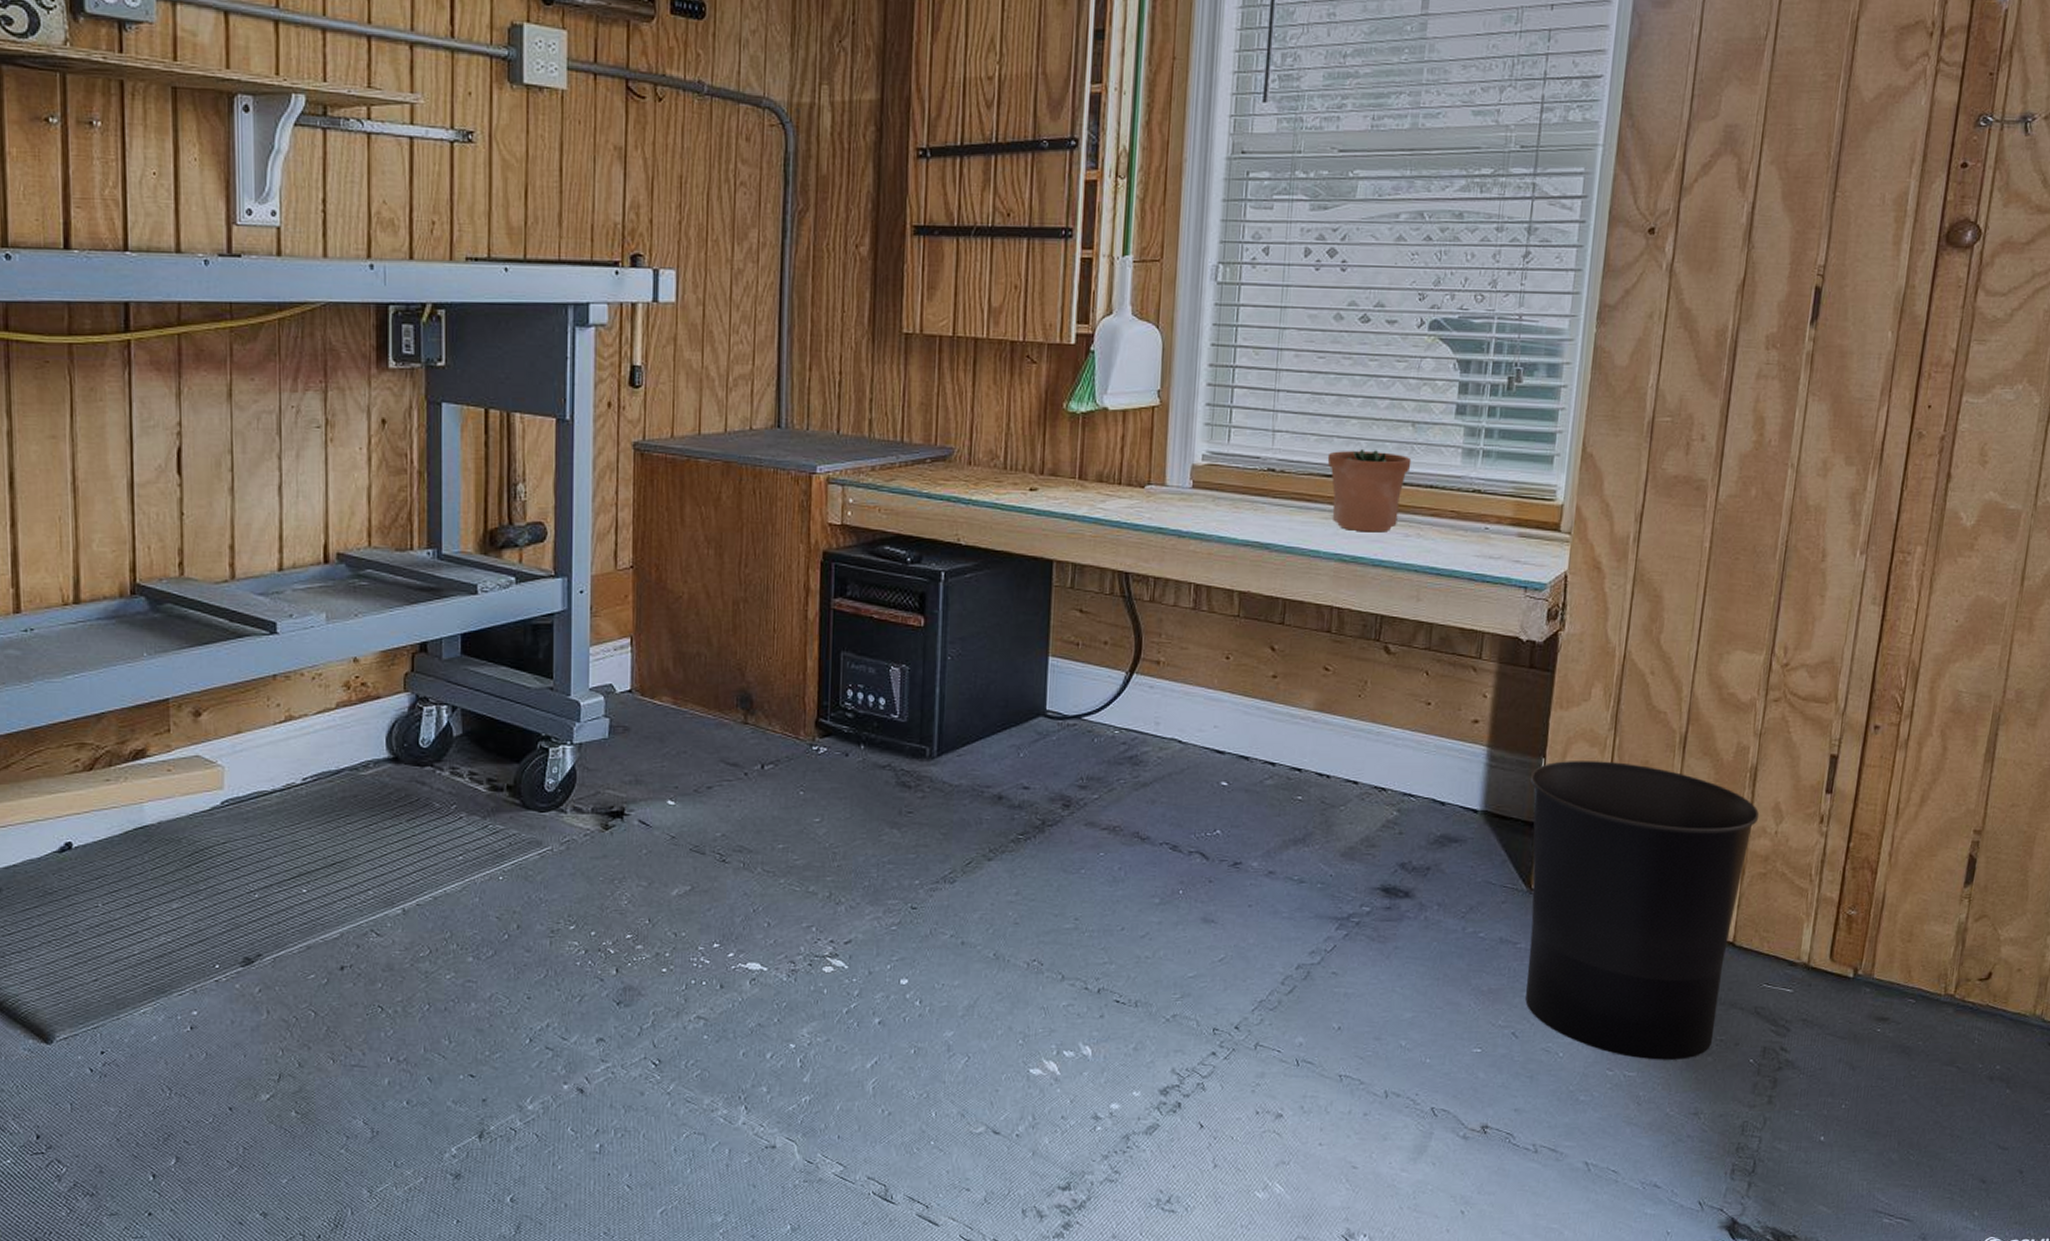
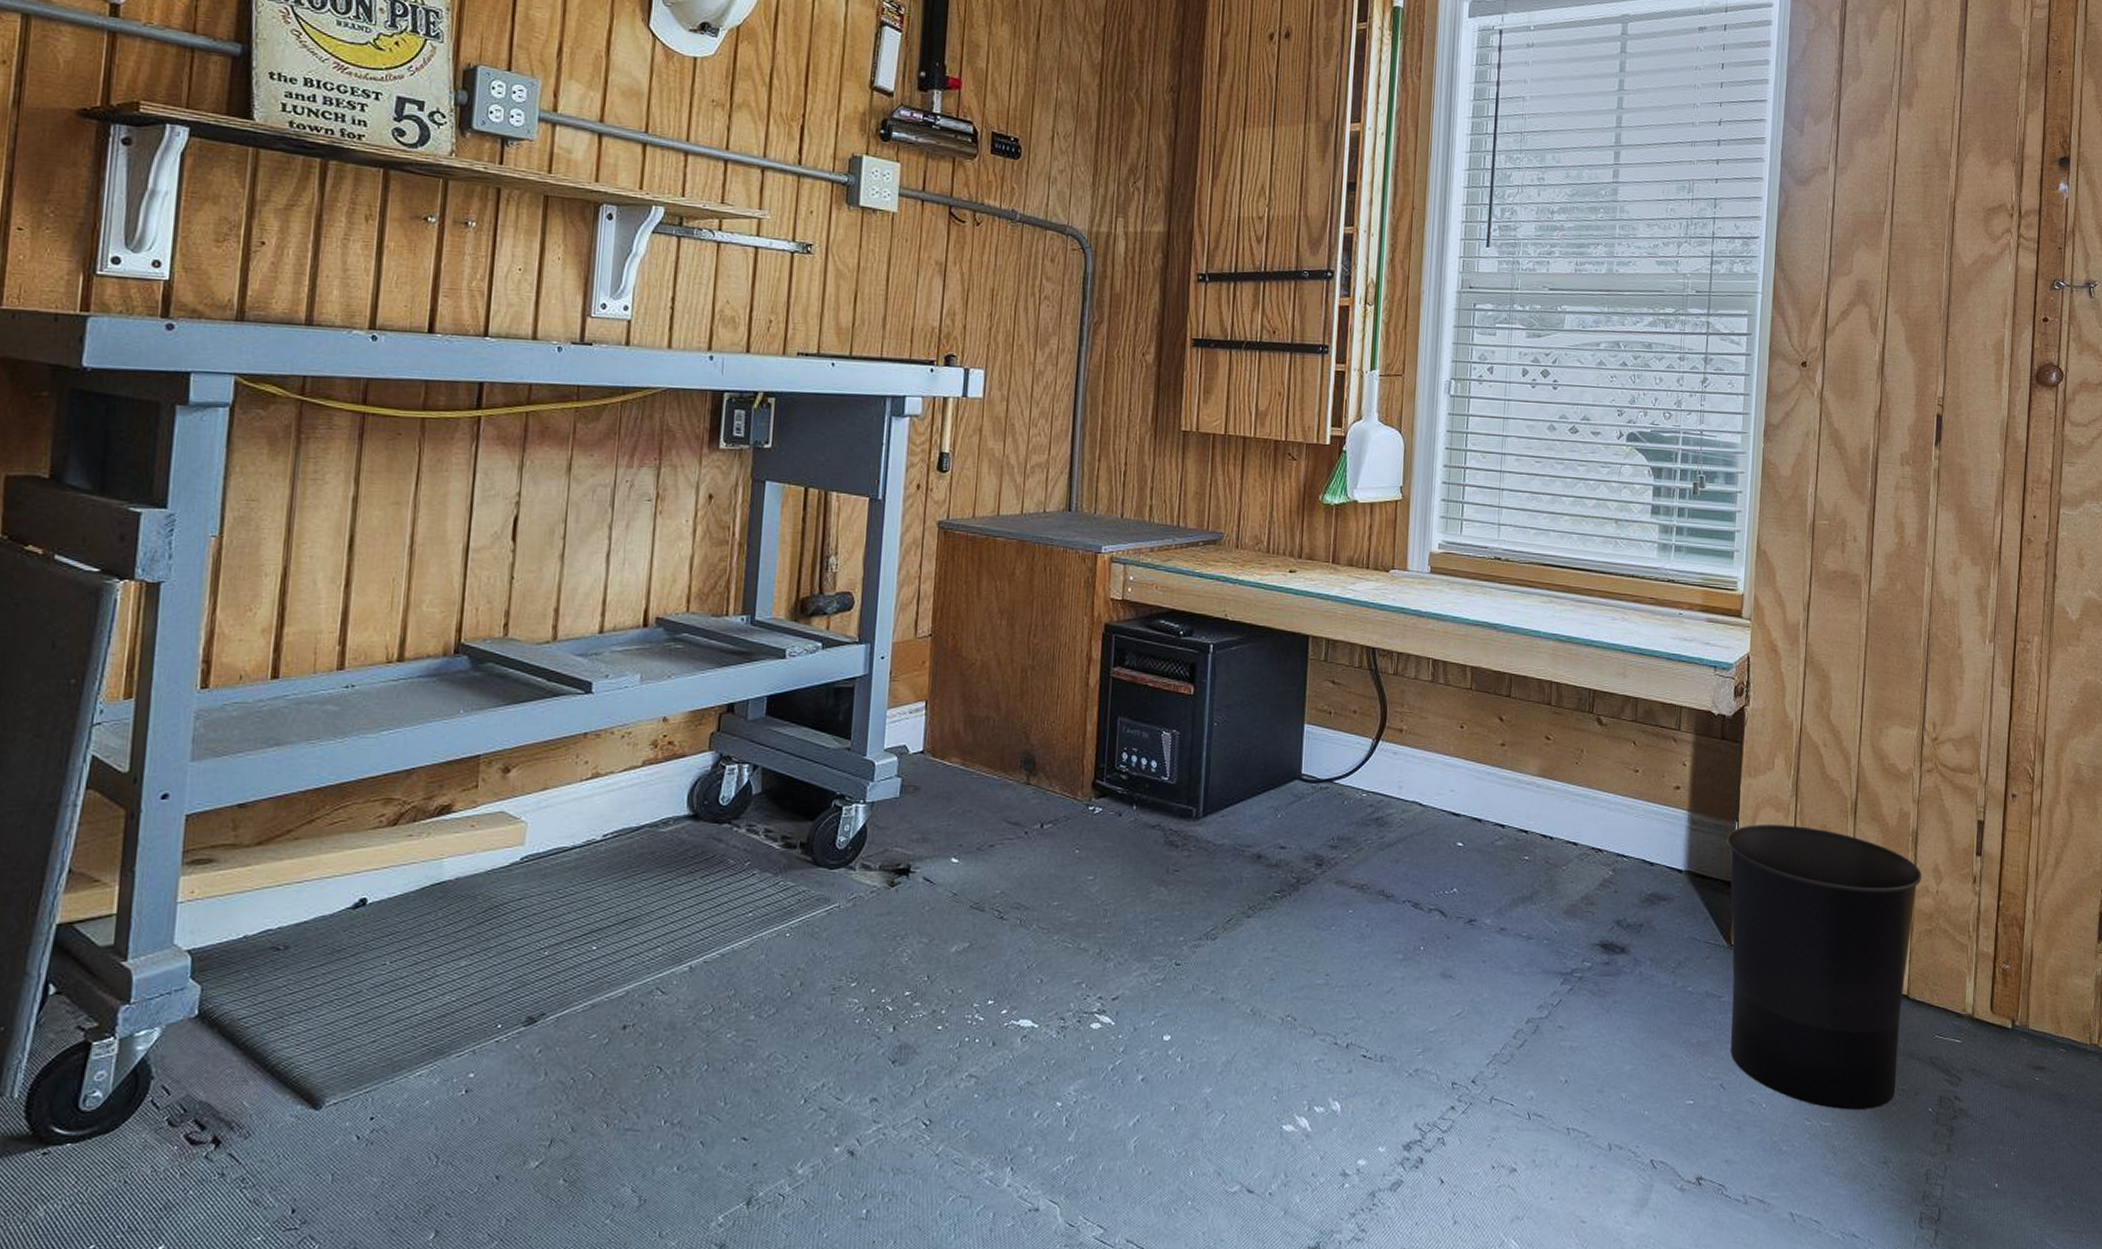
planter: present [1327,448,1412,532] -> none [1545,541,1616,616]

